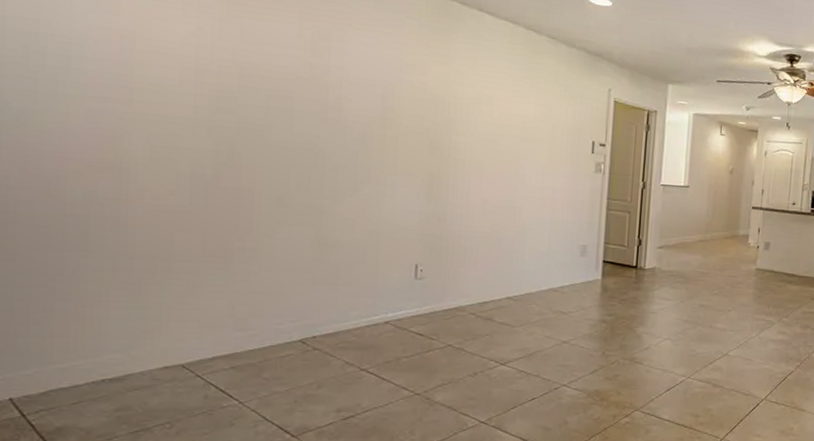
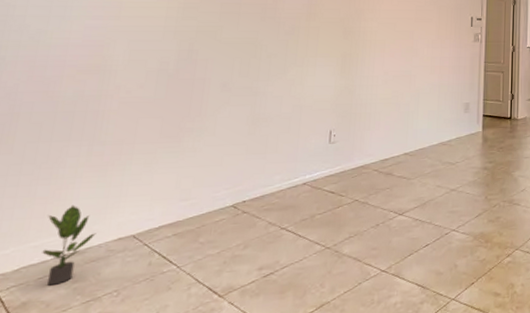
potted plant: none [72,325,136,412] -> present [42,204,96,286]

